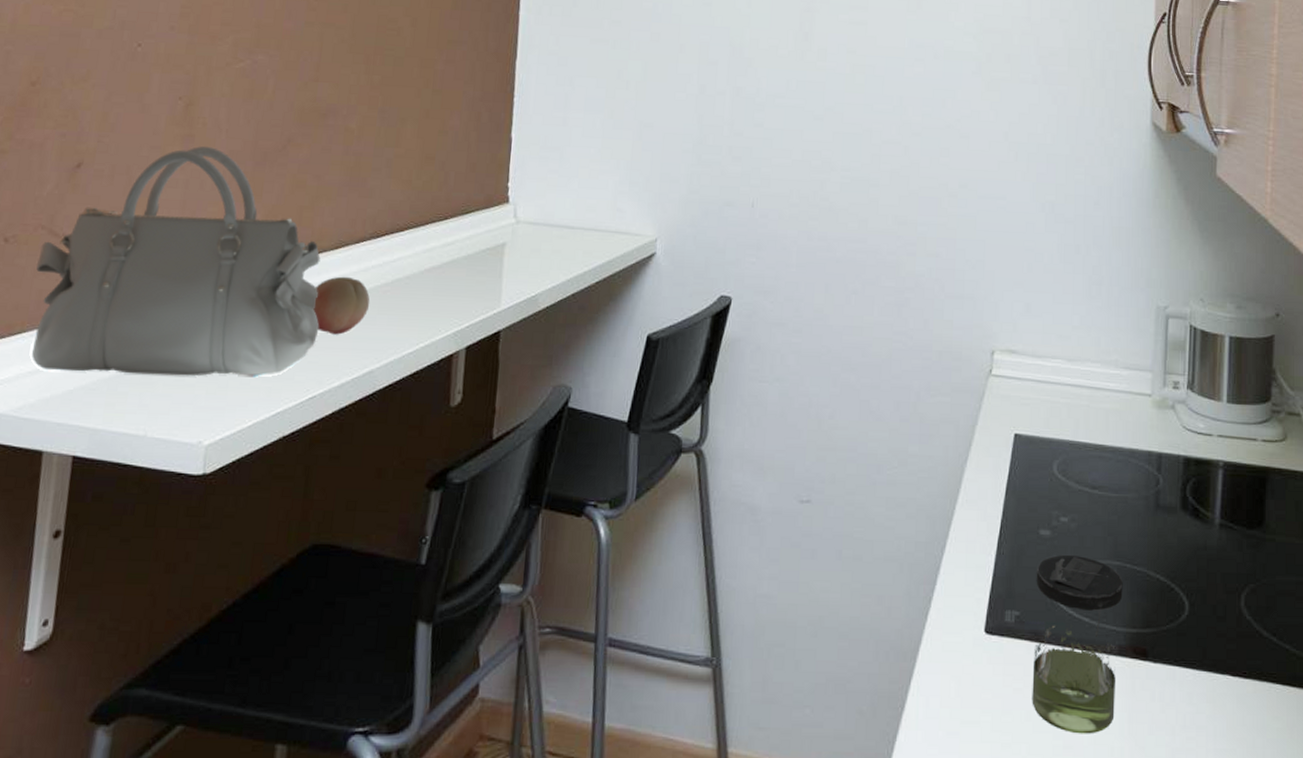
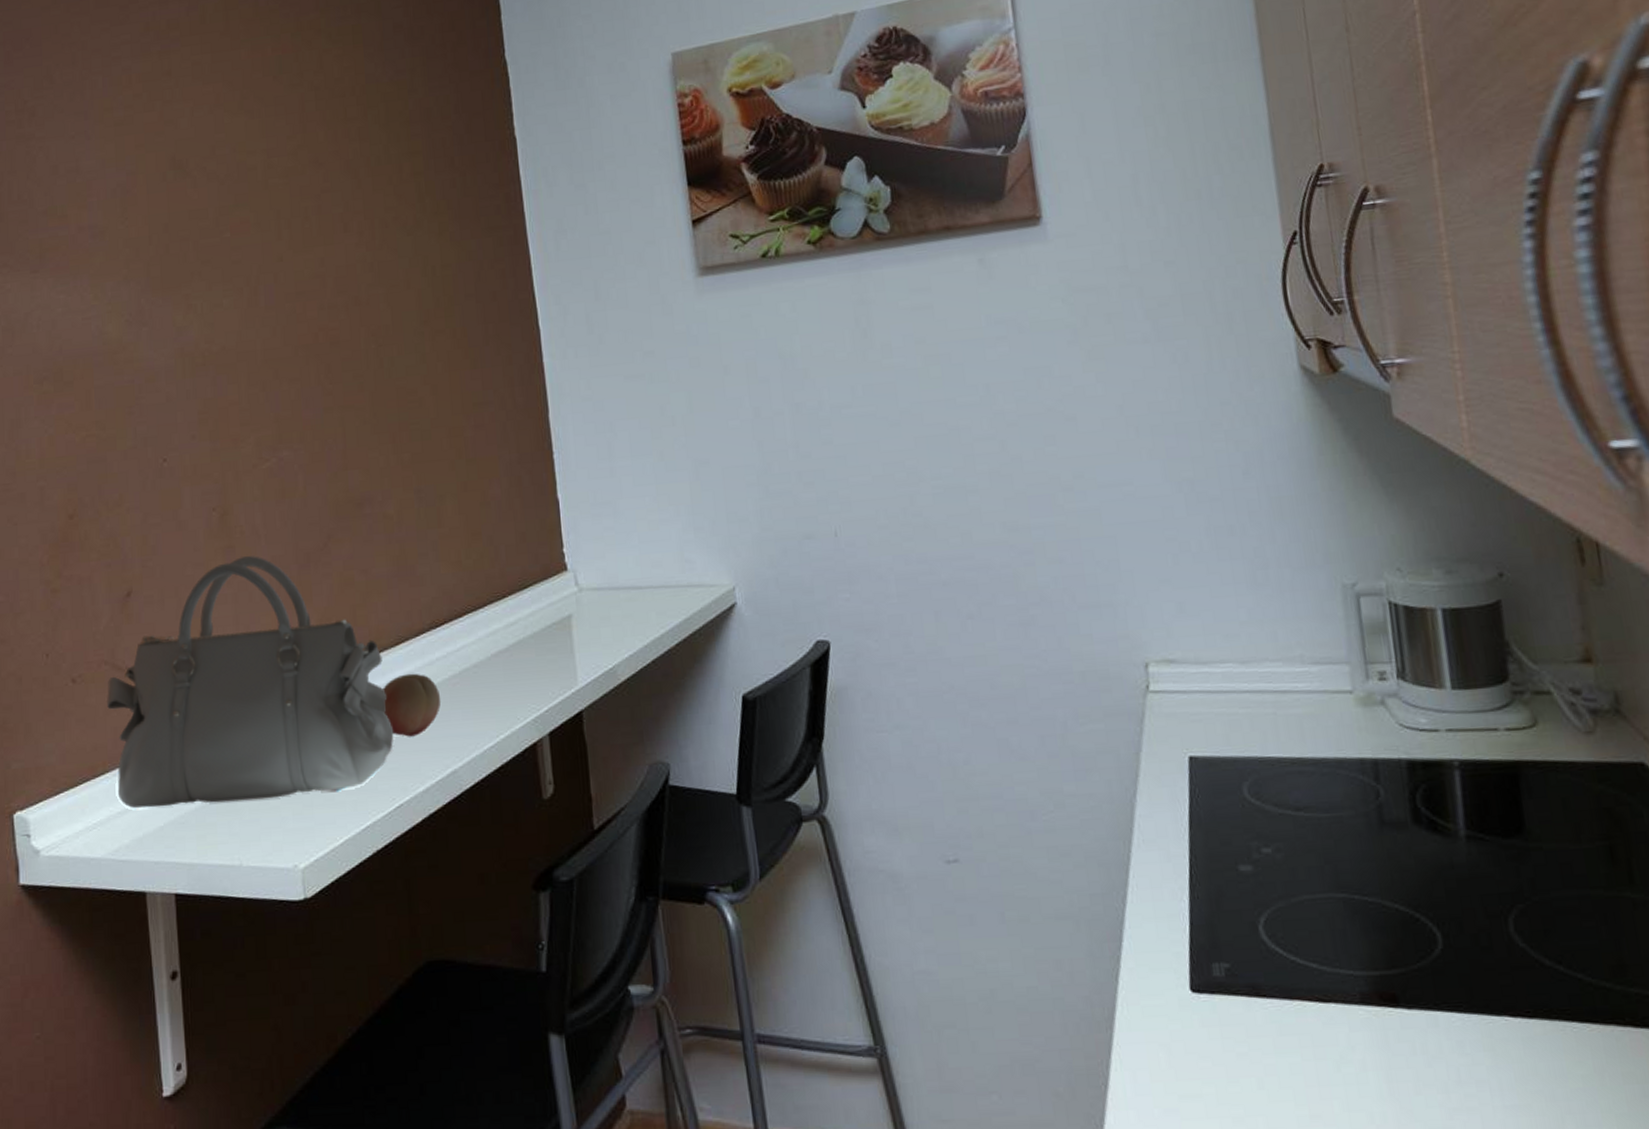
jar: present [1032,554,1123,734] -> none [1241,890,1368,1100]

